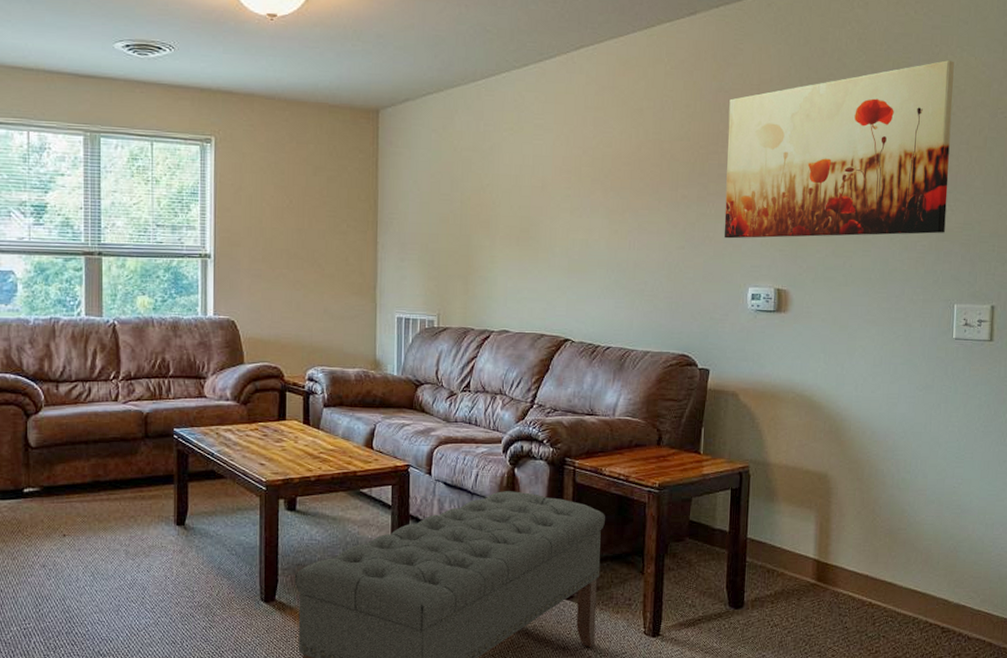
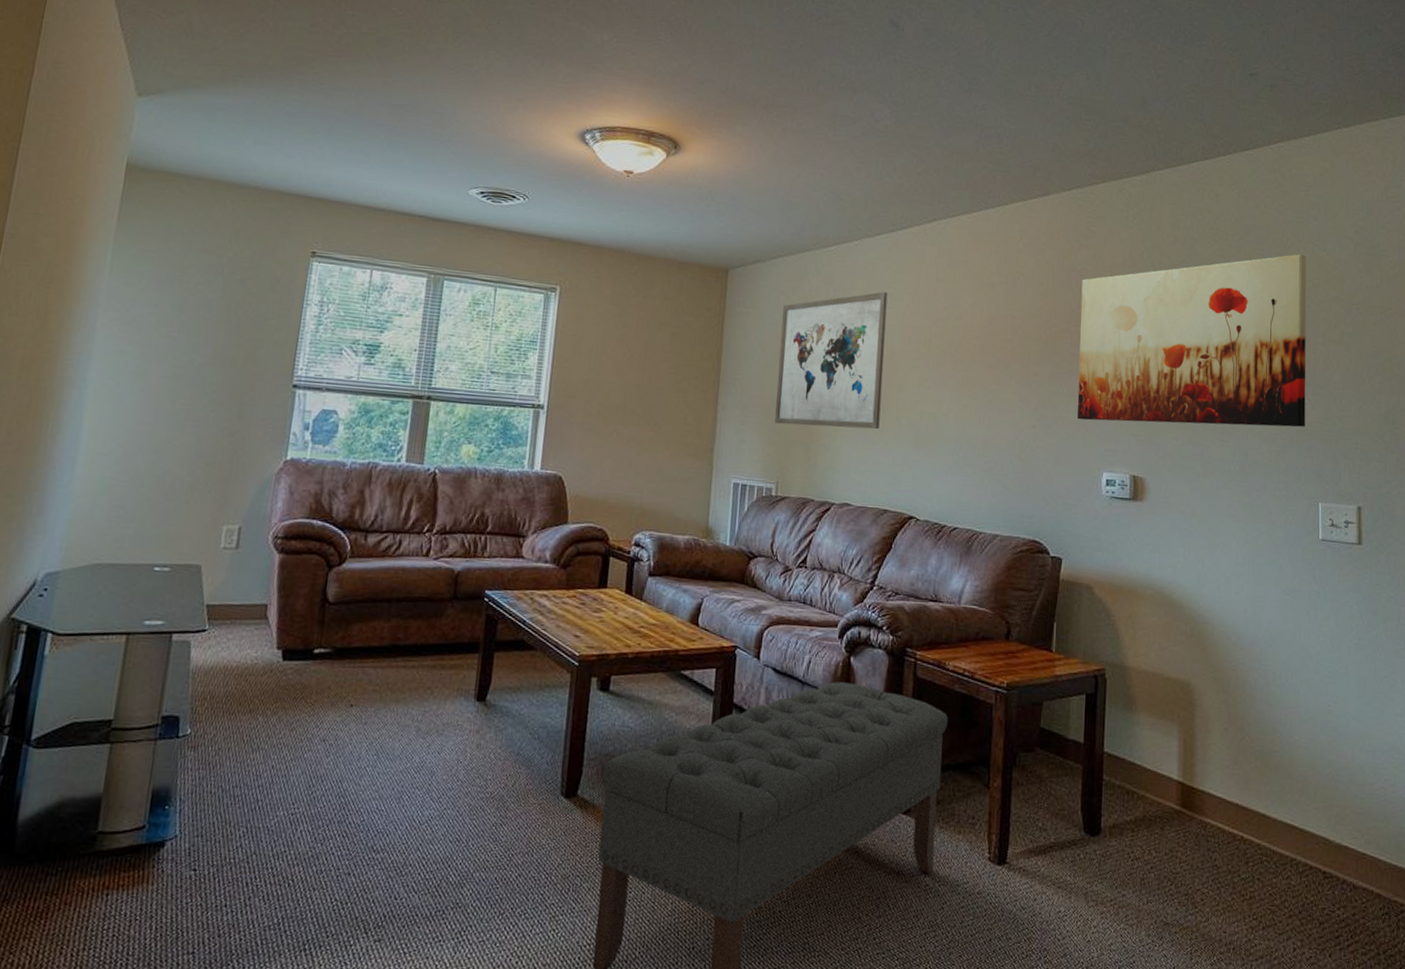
wall art: none [433,124,537,260] -> present [775,292,888,430]

